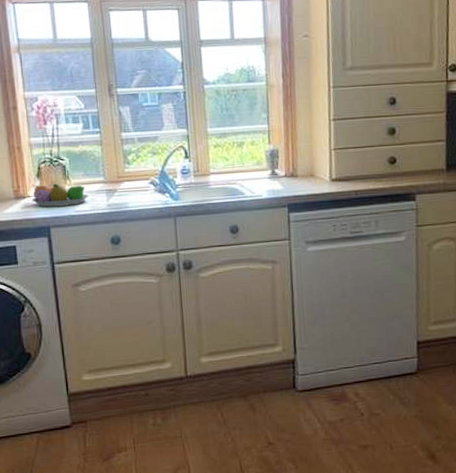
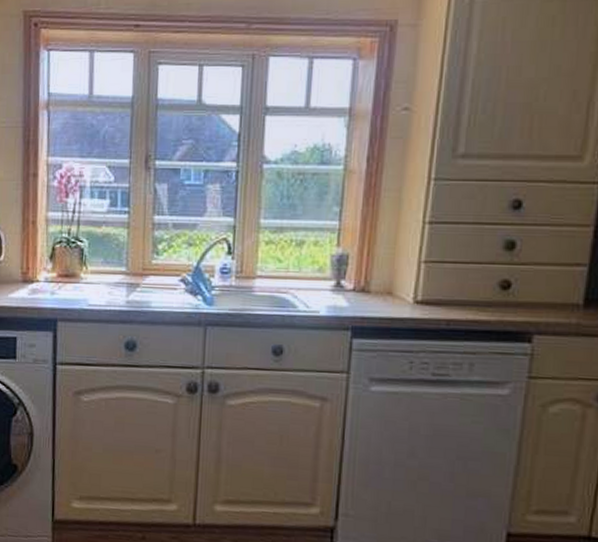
fruit bowl: present [31,183,89,207] -> none [40,268,107,298]

